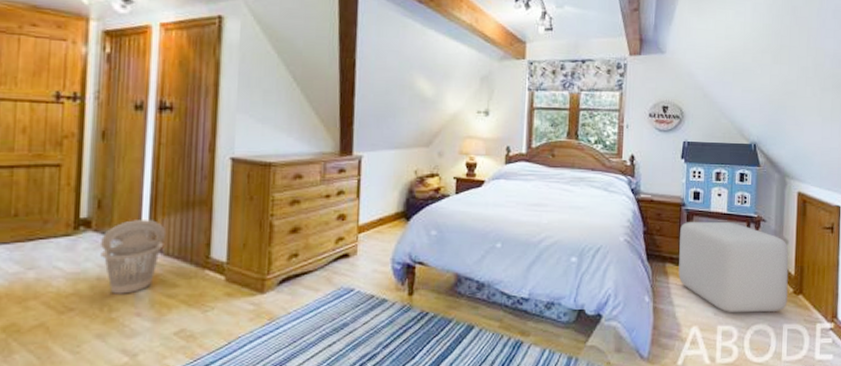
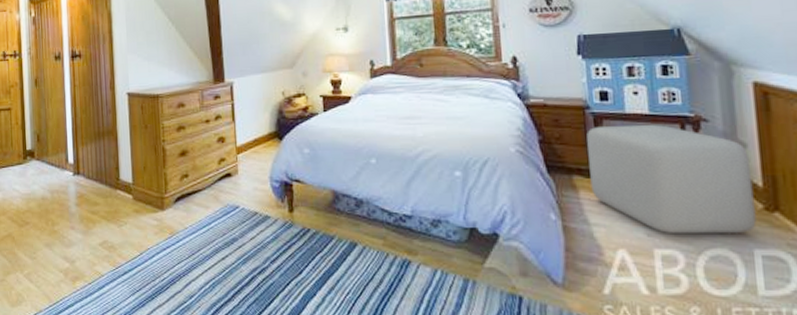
laundry basket: present [100,220,167,294] -> none [42,149,86,211]

